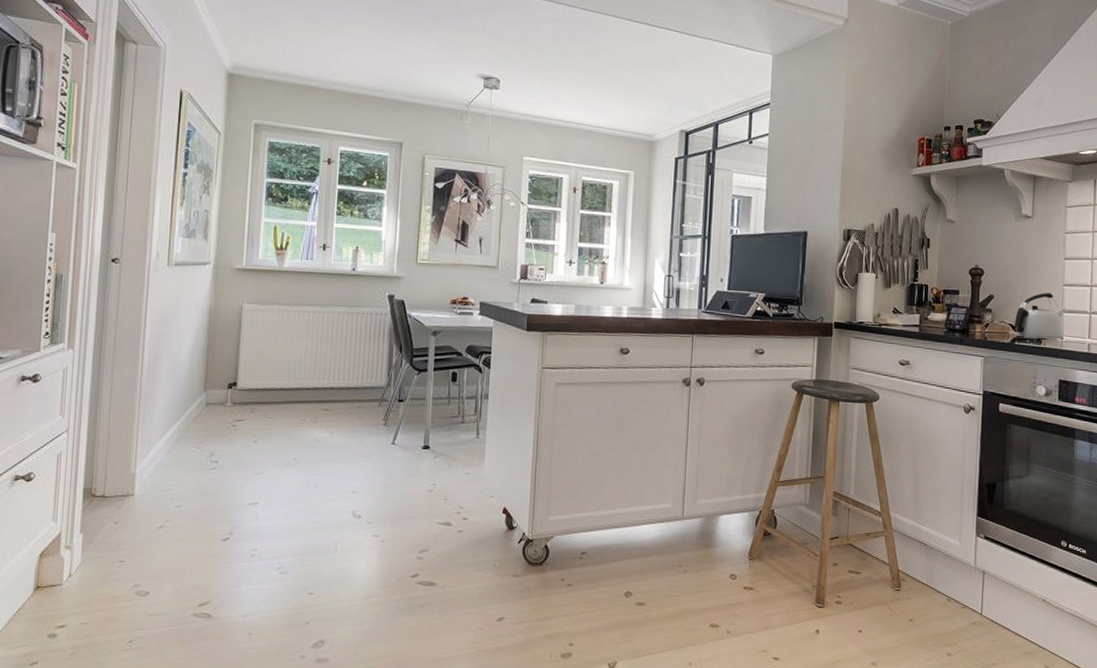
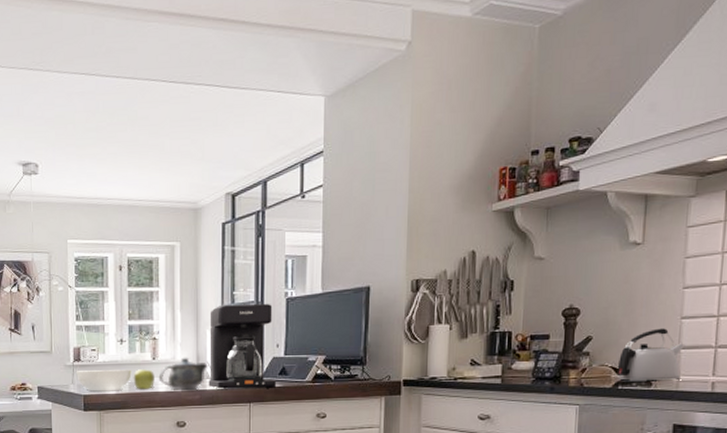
bowl: none [521,289,579,314] -> present [75,370,132,393]
fruit: none [579,292,601,315] -> present [133,369,155,391]
teapot: none [605,283,655,318] -> present [158,357,208,391]
coffee maker: none [653,236,720,321] -> present [208,303,277,389]

